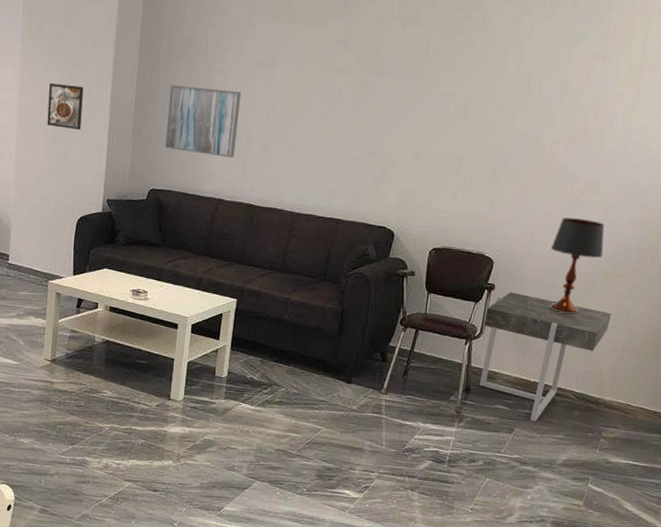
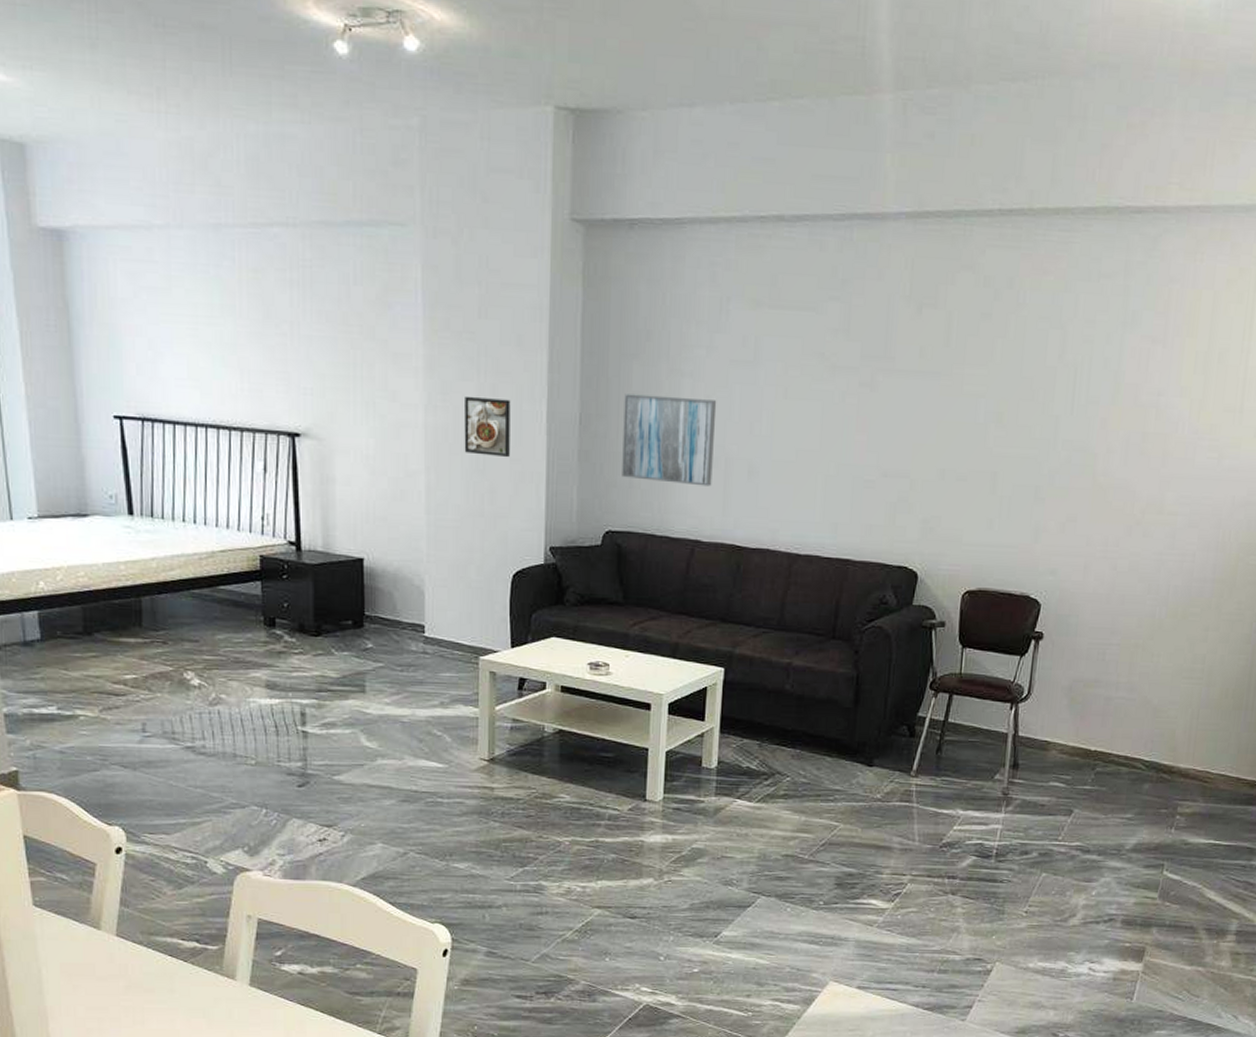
side table: present [480,292,611,421] -> none [1030,641,1184,799]
table lamp: present [550,217,605,314] -> none [1108,545,1173,665]

